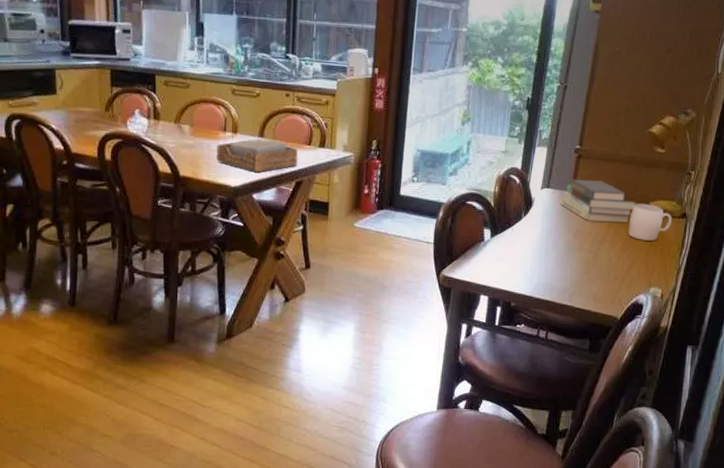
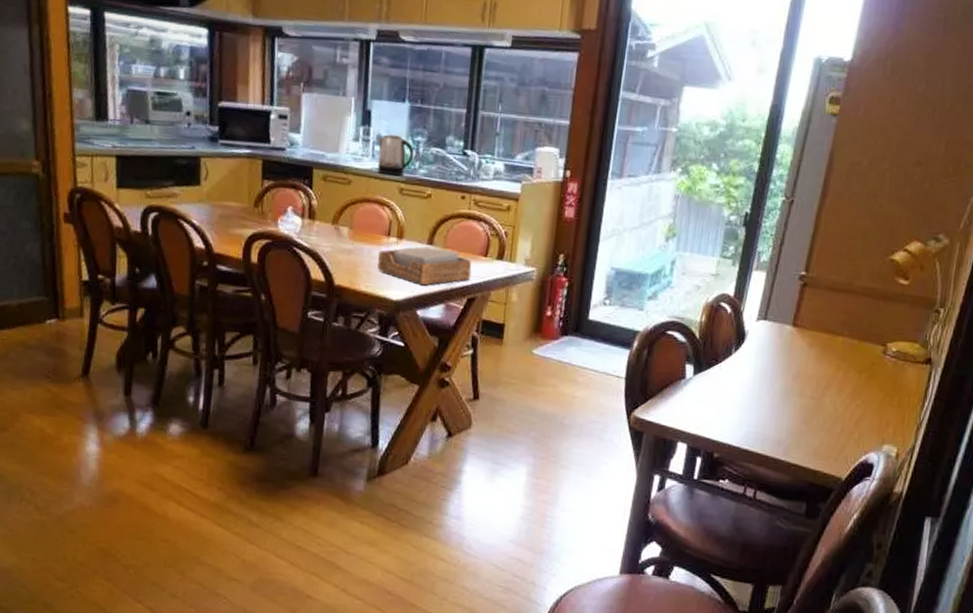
kettle: none [211,43,243,79] -> present [378,134,414,176]
books: present [559,179,636,223] -> none [778,310,871,367]
mug: present [627,203,673,241] -> none [858,343,915,389]

